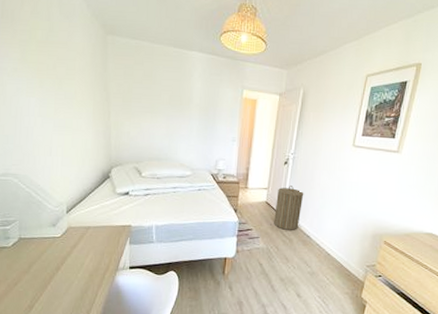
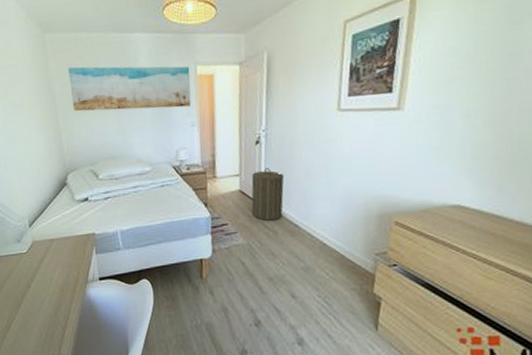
wall art: none [125,70,237,124] -> present [68,66,191,112]

